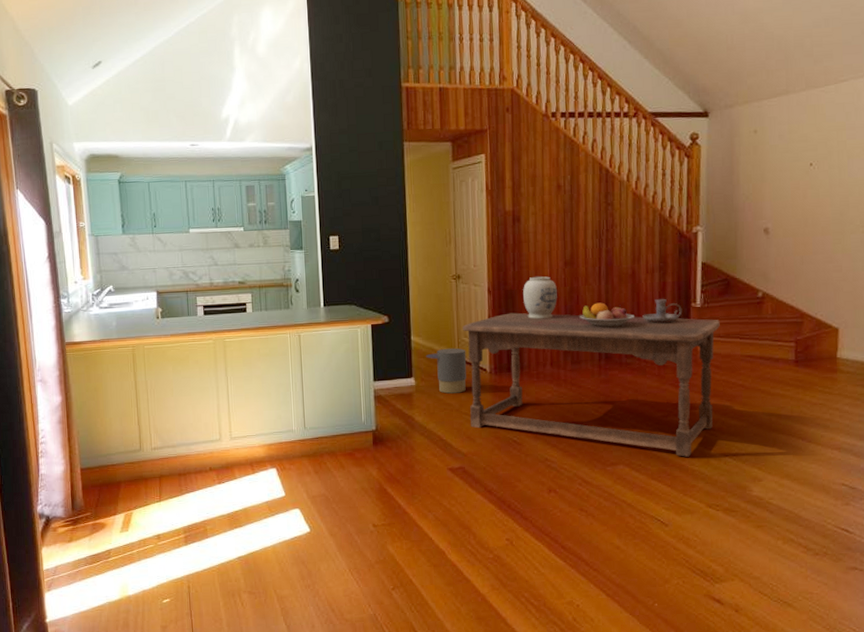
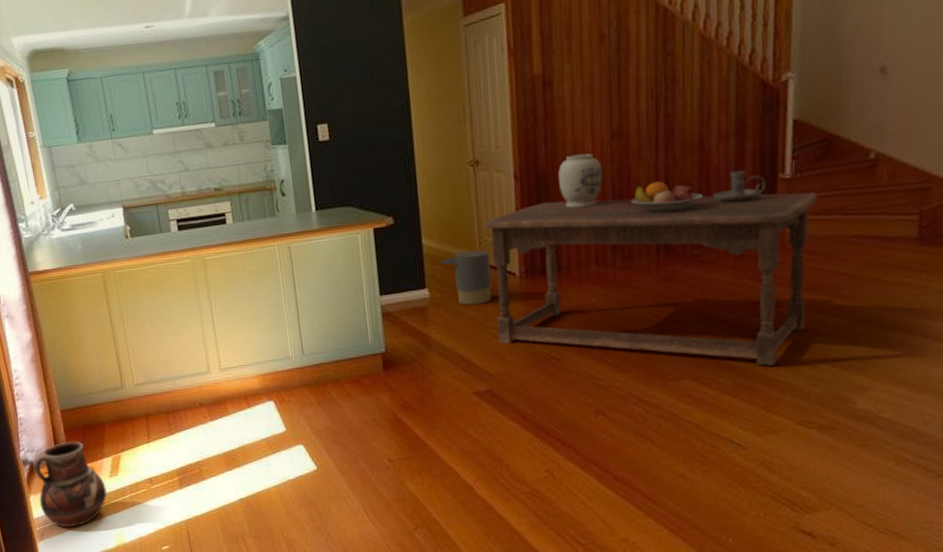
ceramic pot: none [48,497,116,580] -> present [33,441,107,528]

